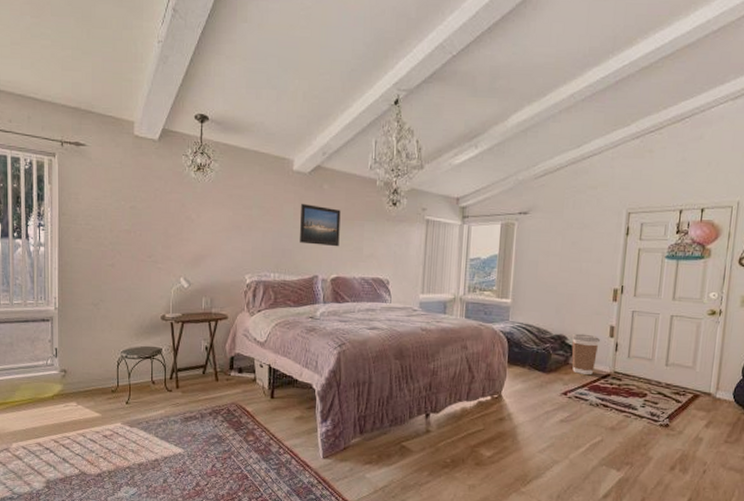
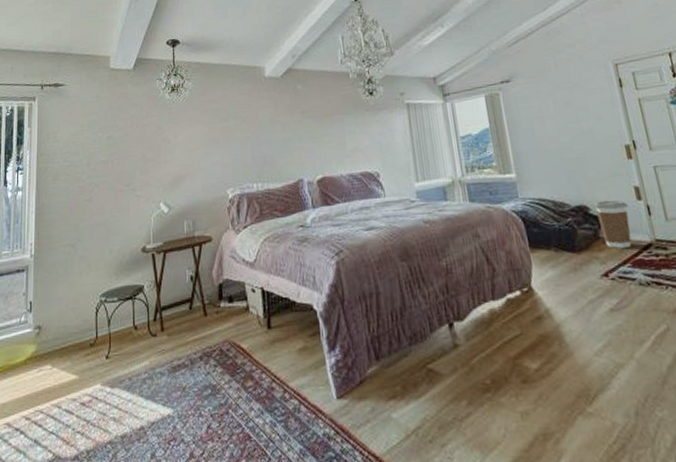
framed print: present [300,203,341,247] -> none [277,106,321,148]

